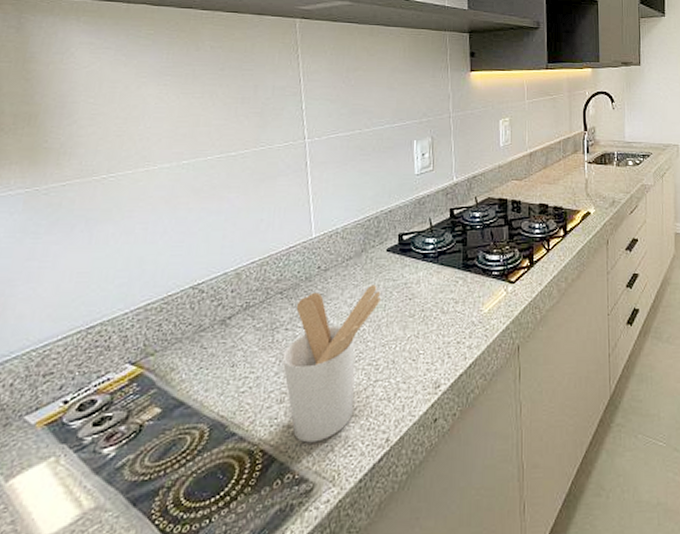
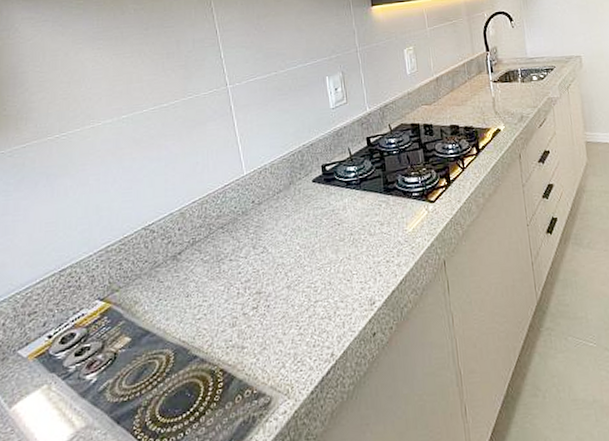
utensil holder: present [282,285,381,443] -> none [230,213,312,361]

